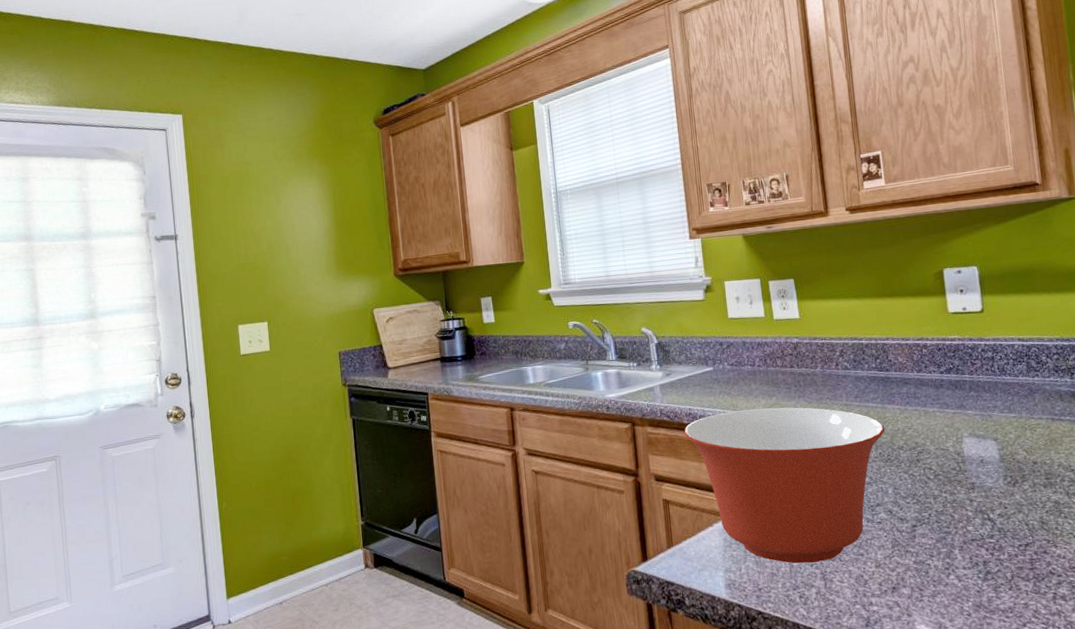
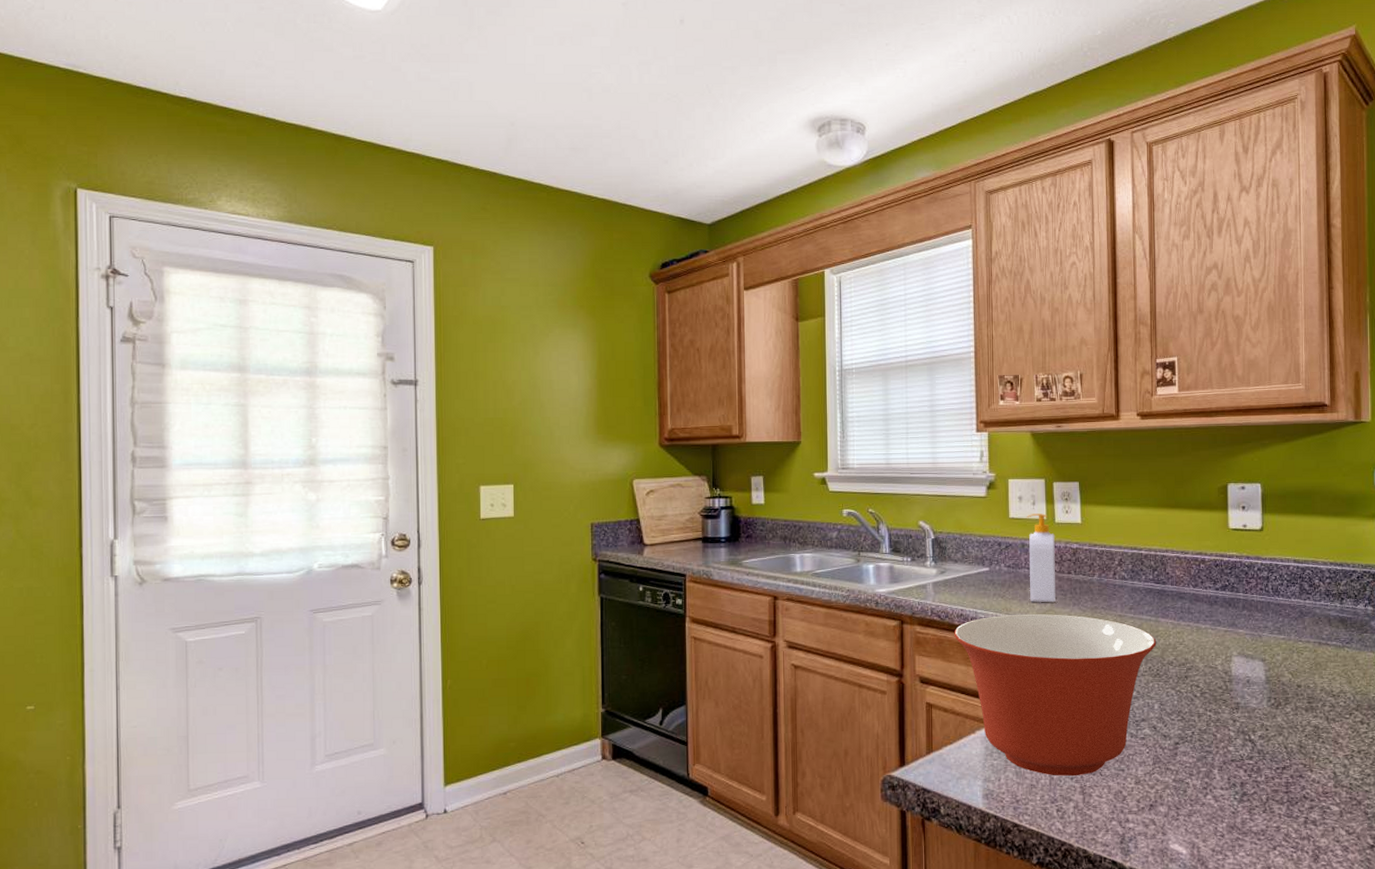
soap bottle: none [745,312,781,398] -> present [1027,513,1056,603]

